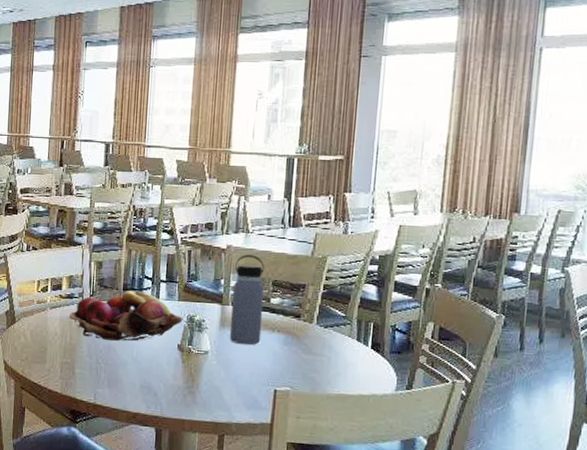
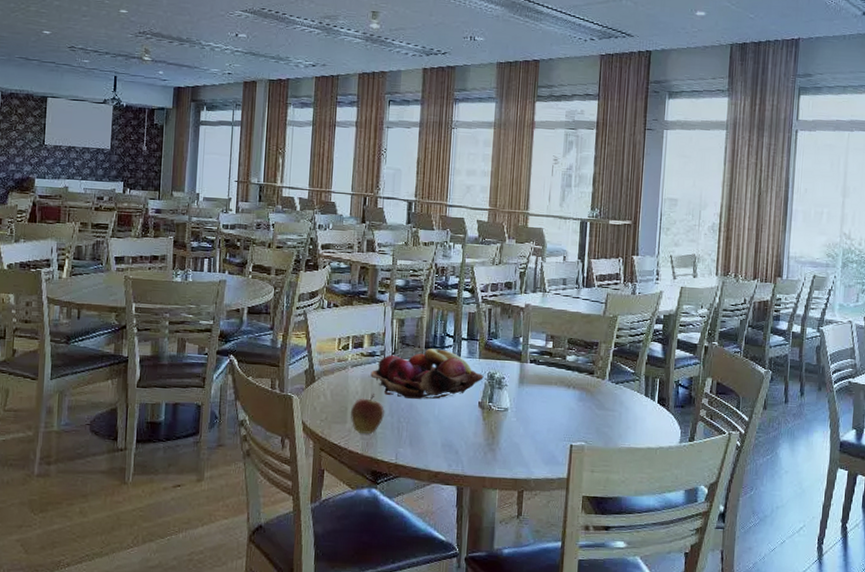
apple: none [50,335,84,375] -> present [351,394,385,435]
water bottle: present [229,254,265,345] -> none [528,313,561,402]

